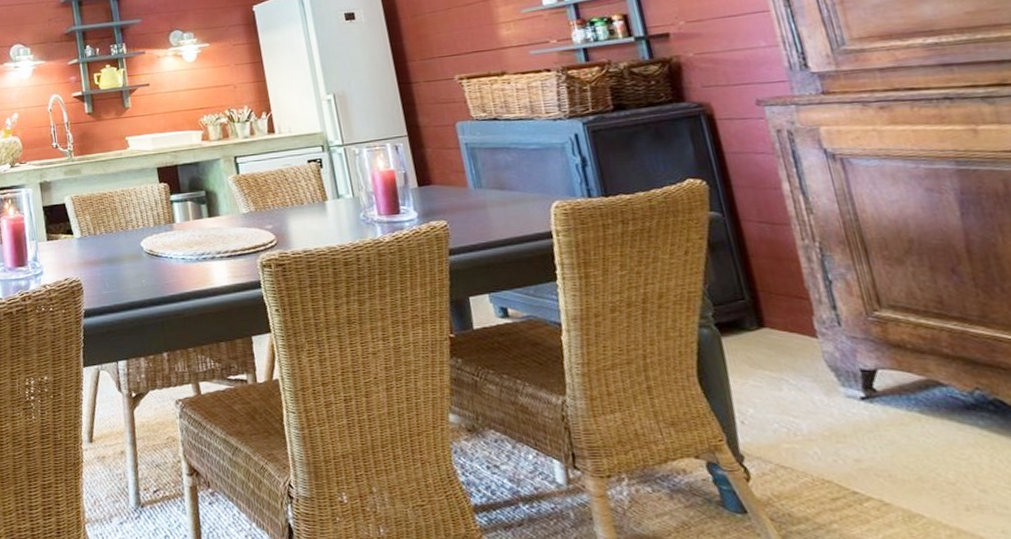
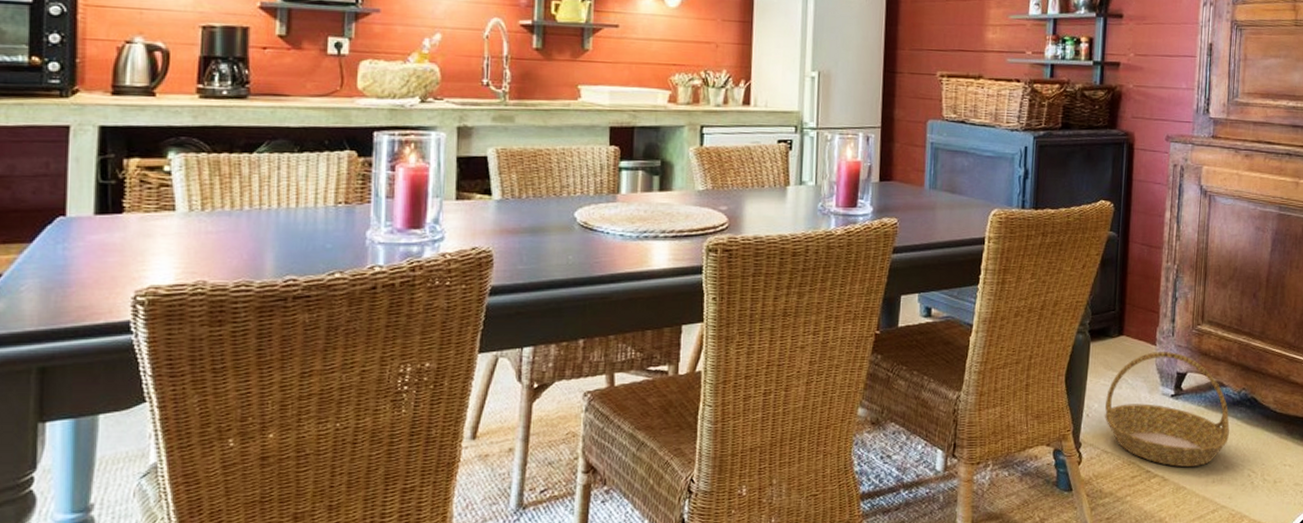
basket: none [762,345,975,488] -> present [1105,352,1230,467]

